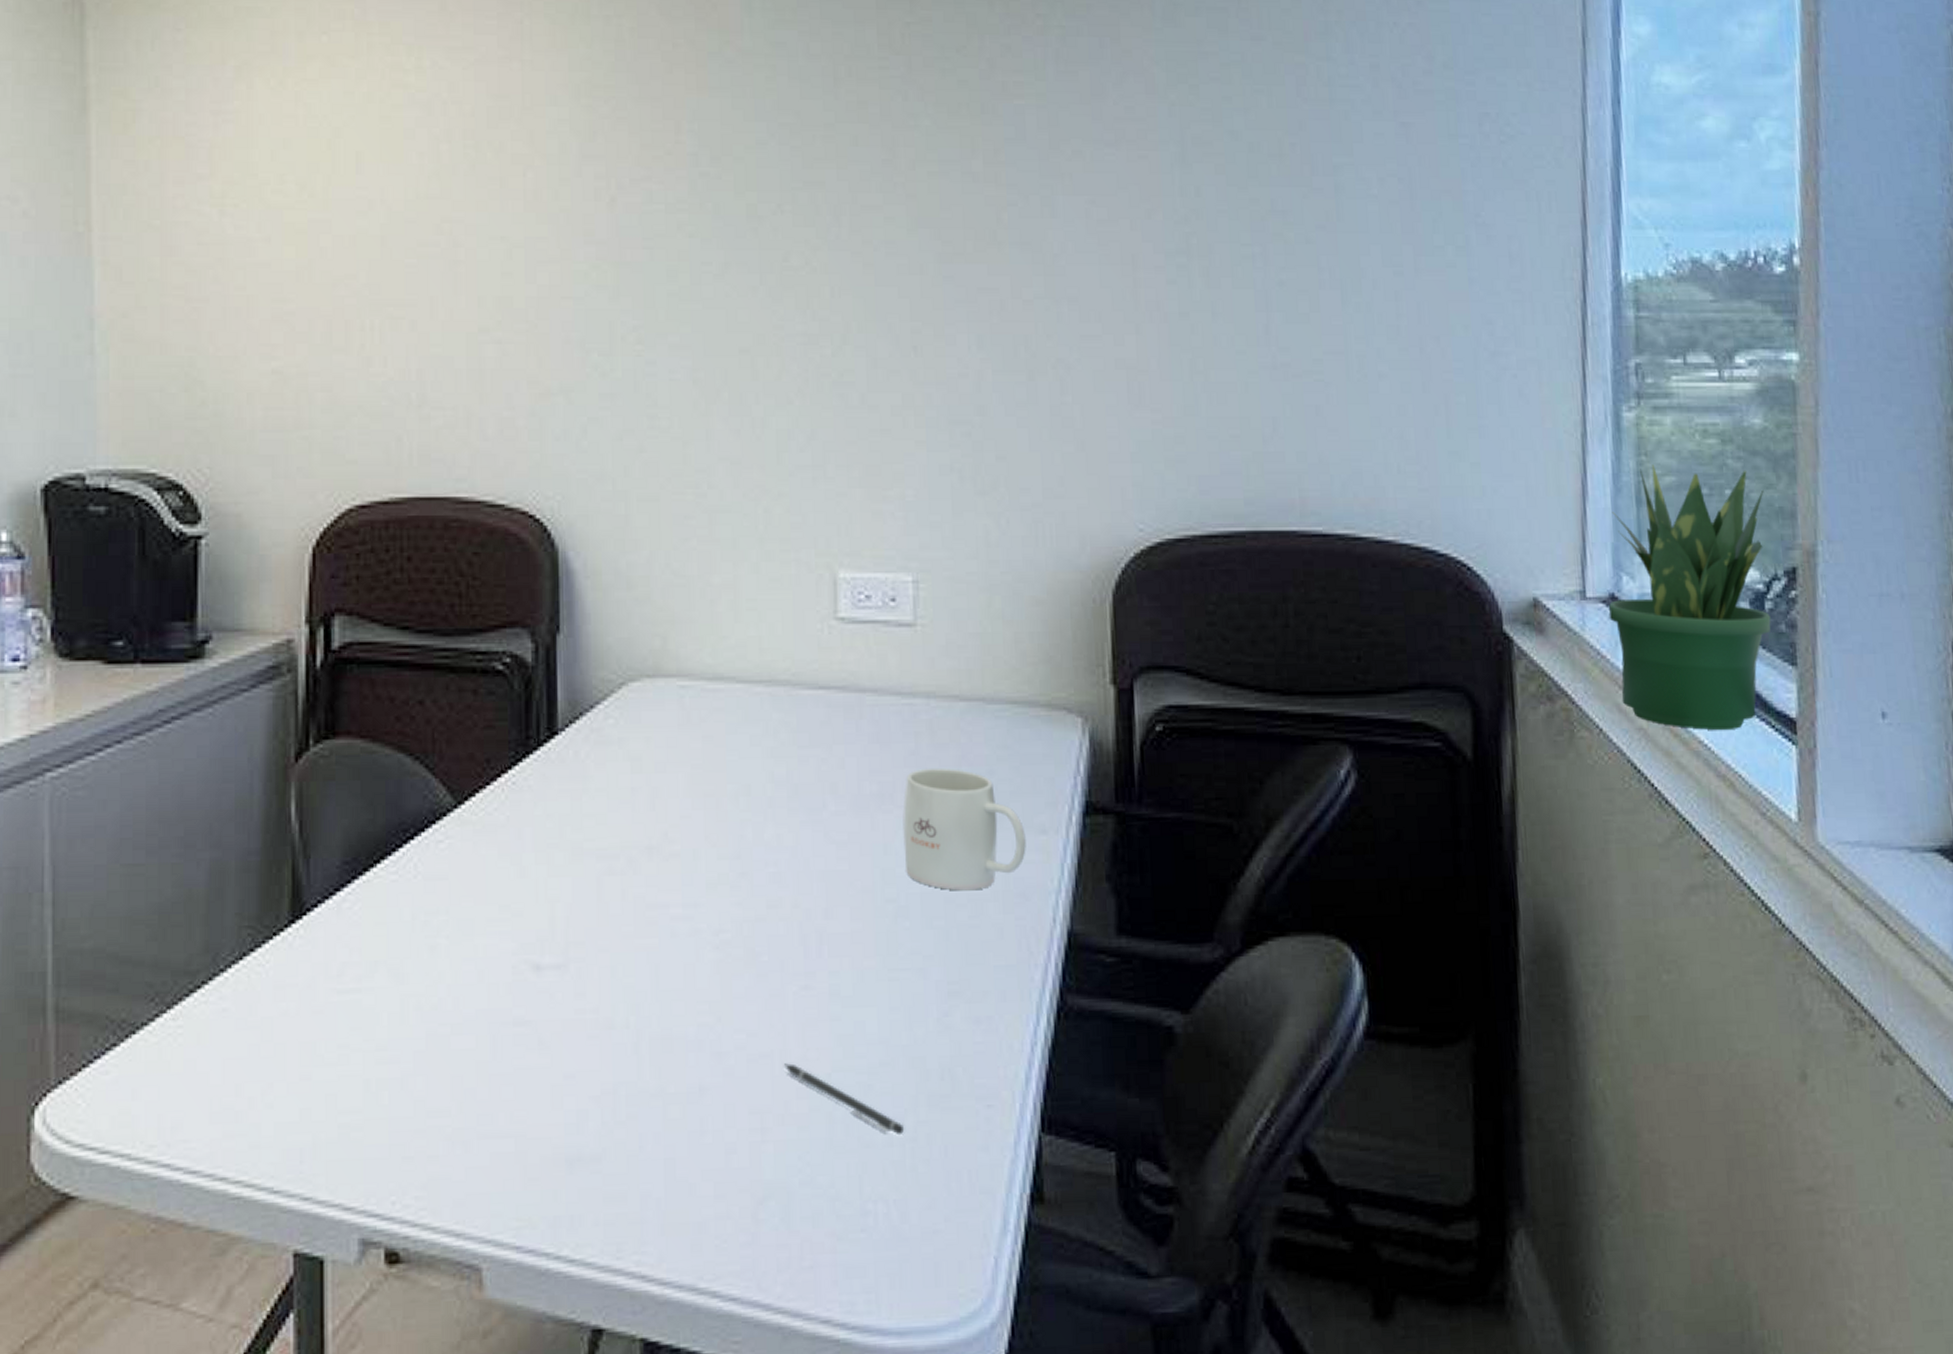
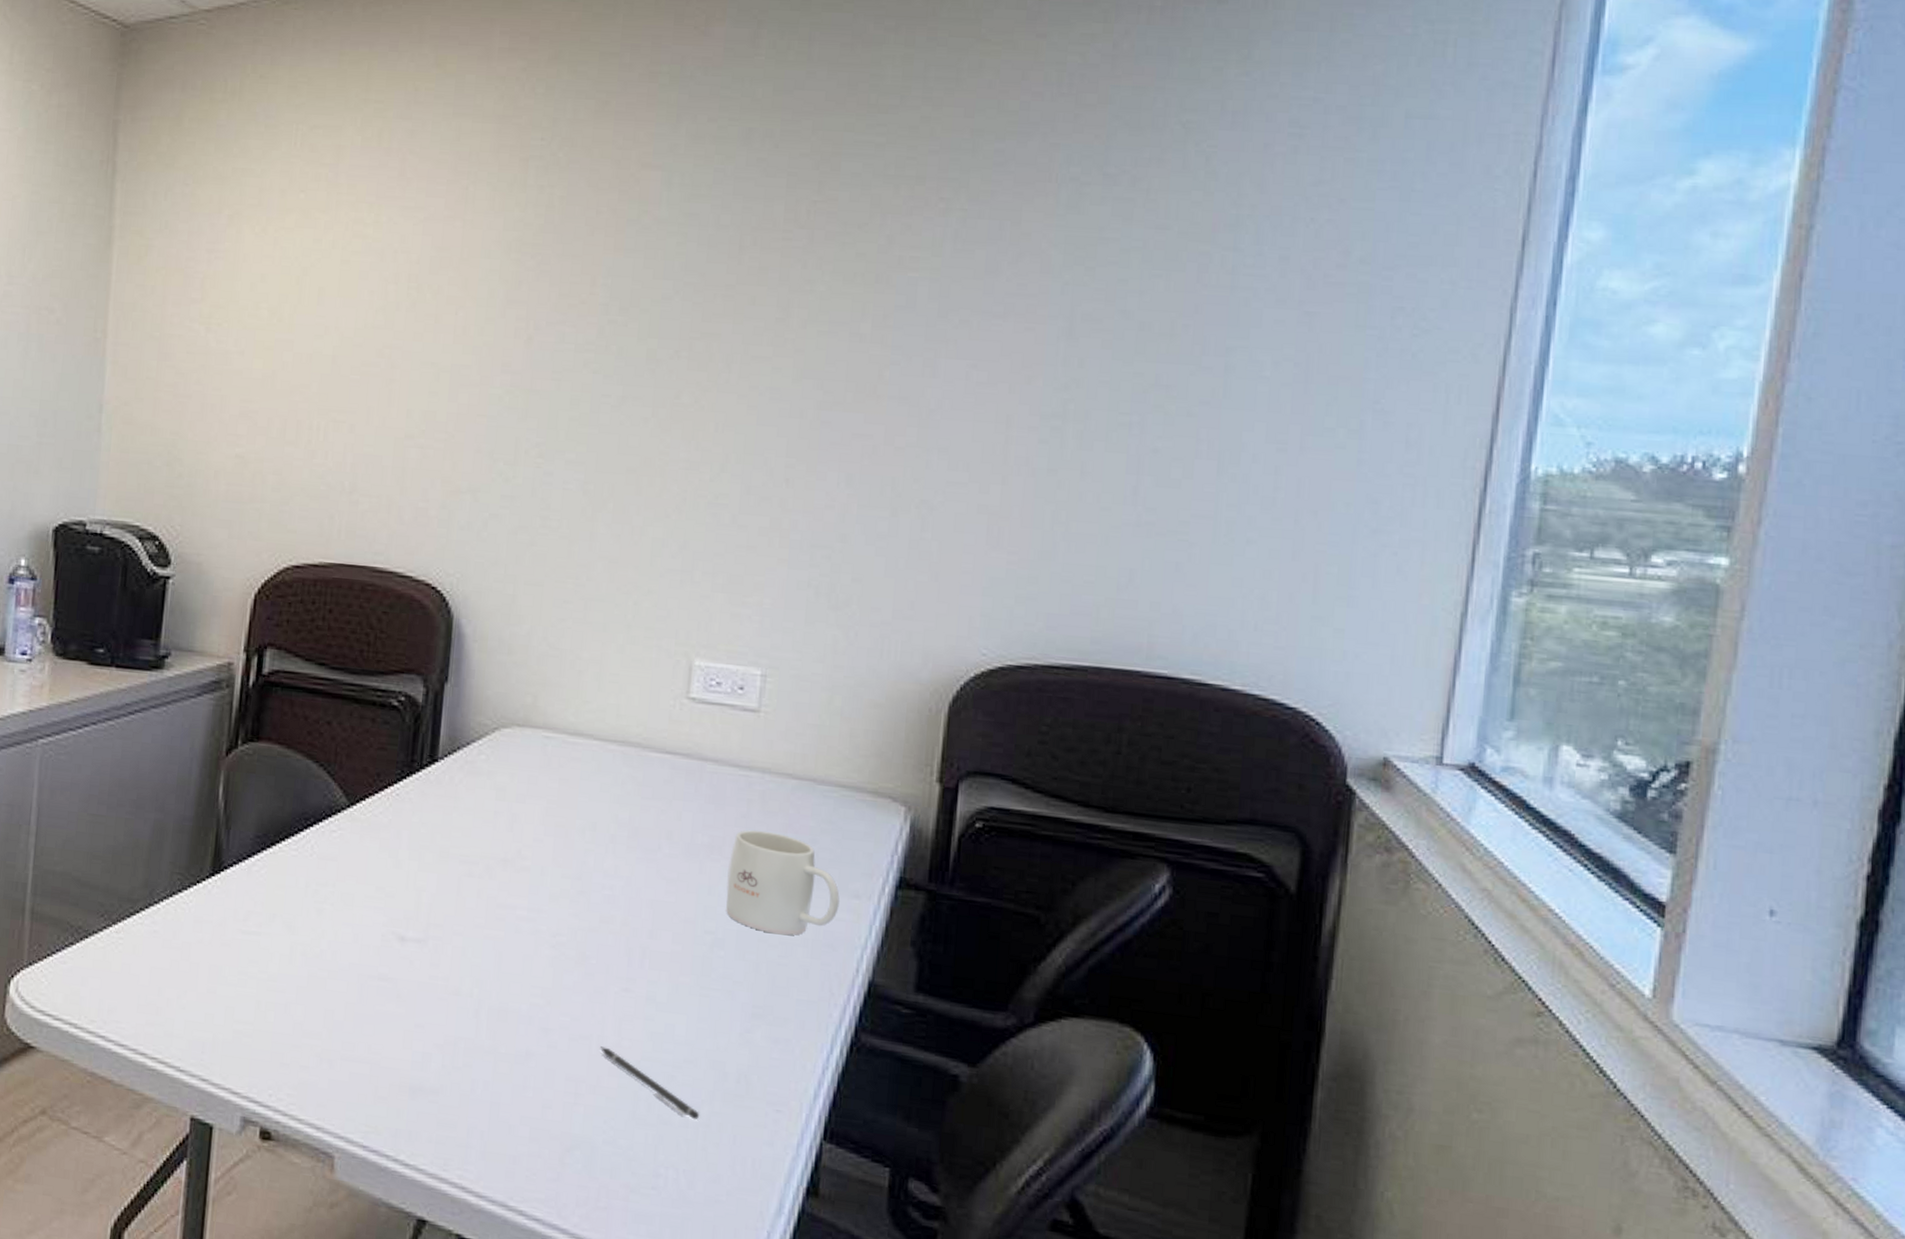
planter: present [1608,464,1771,730] -> none [1465,649,1665,904]

